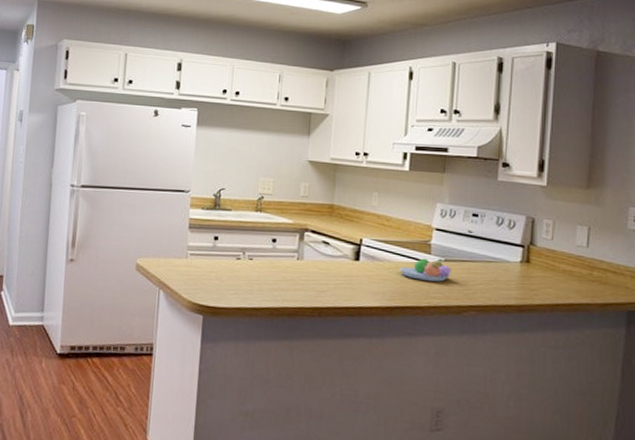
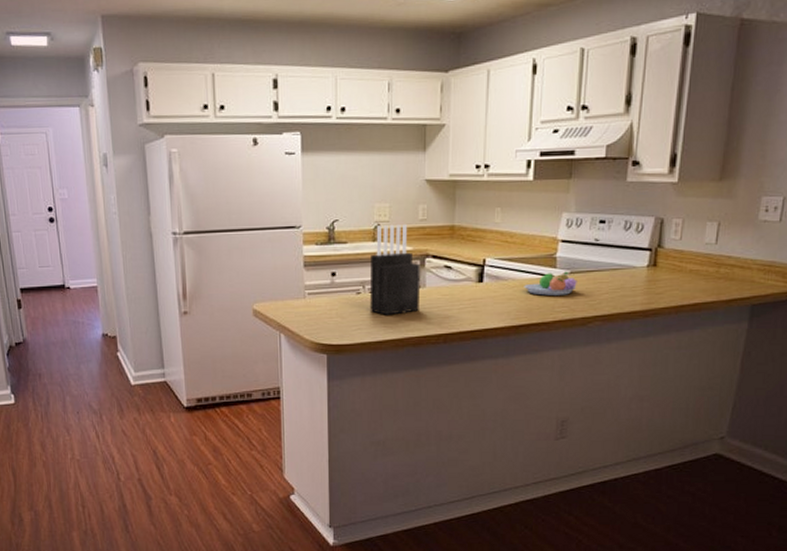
knife block: none [248,197,300,283] -> present [369,223,421,315]

